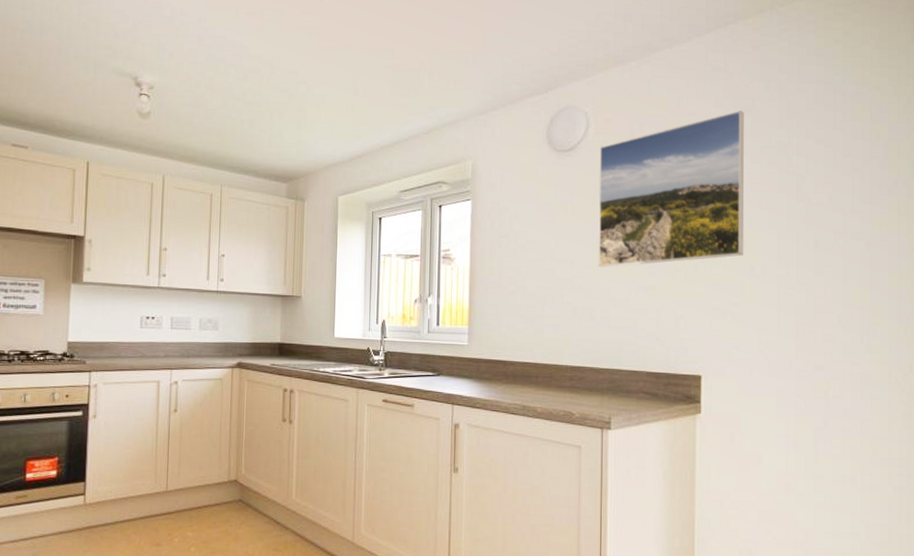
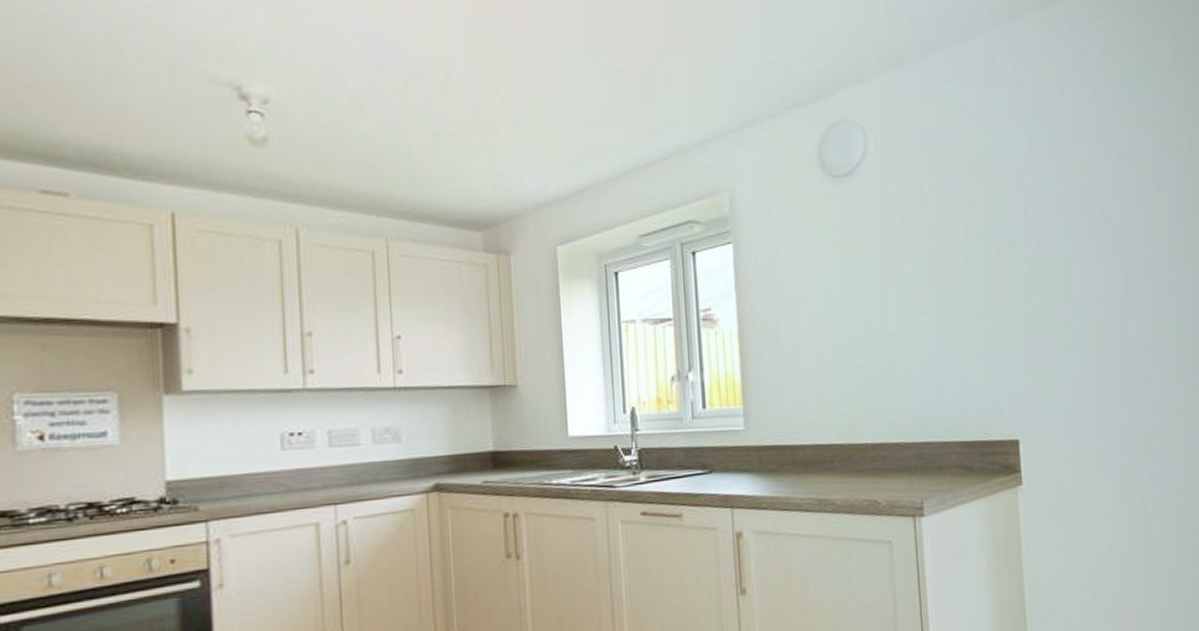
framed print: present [598,111,744,268] -> none [882,122,1053,319]

